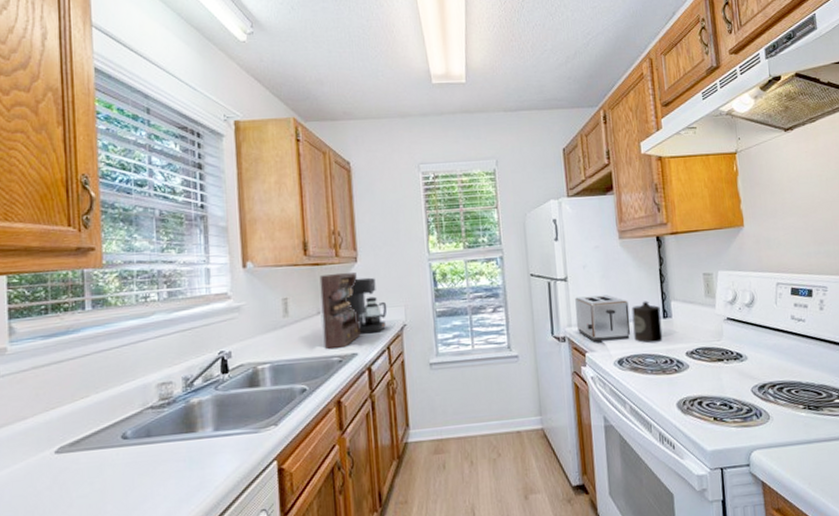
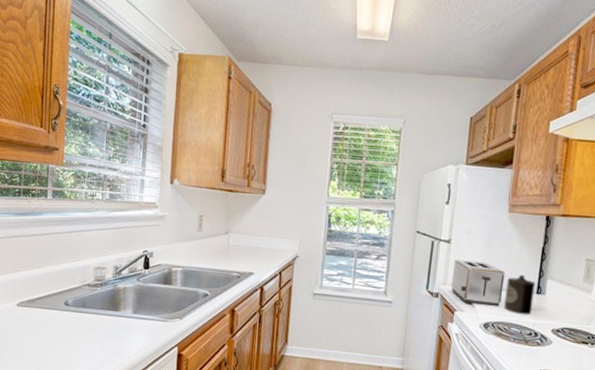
spice rack: present [319,272,361,350] -> none [227,201,263,267]
coffee maker: present [345,277,387,334] -> none [250,208,285,259]

